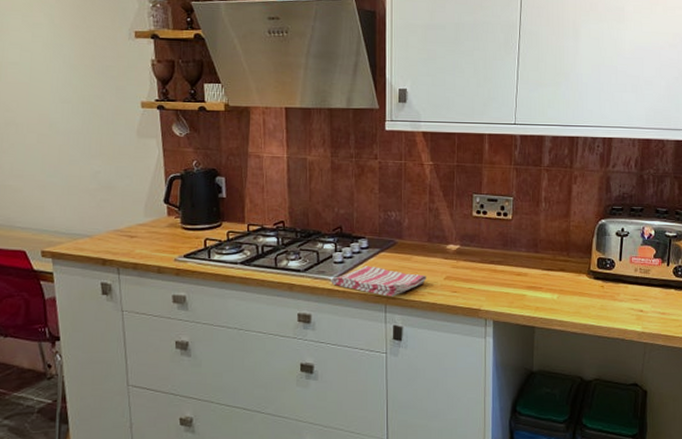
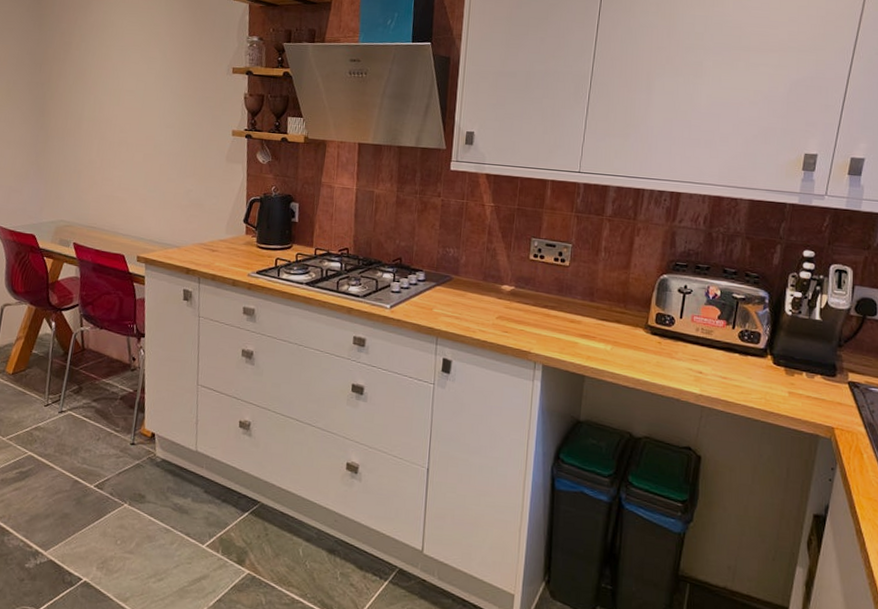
dish towel: present [331,266,426,297] -> none [387,298,479,330]

